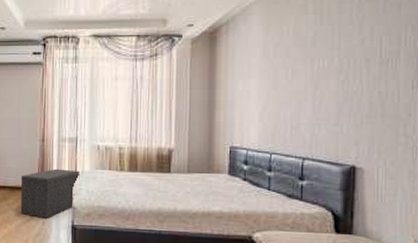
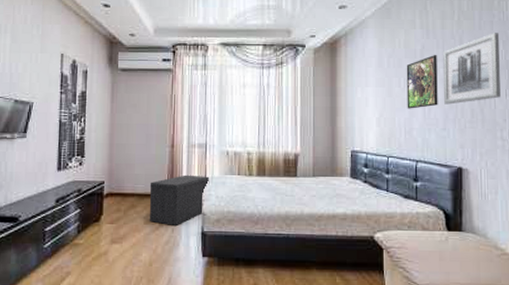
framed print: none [294,42,332,103] -> present [406,54,438,109]
wall art: none [338,16,407,98] -> present [443,33,501,105]

